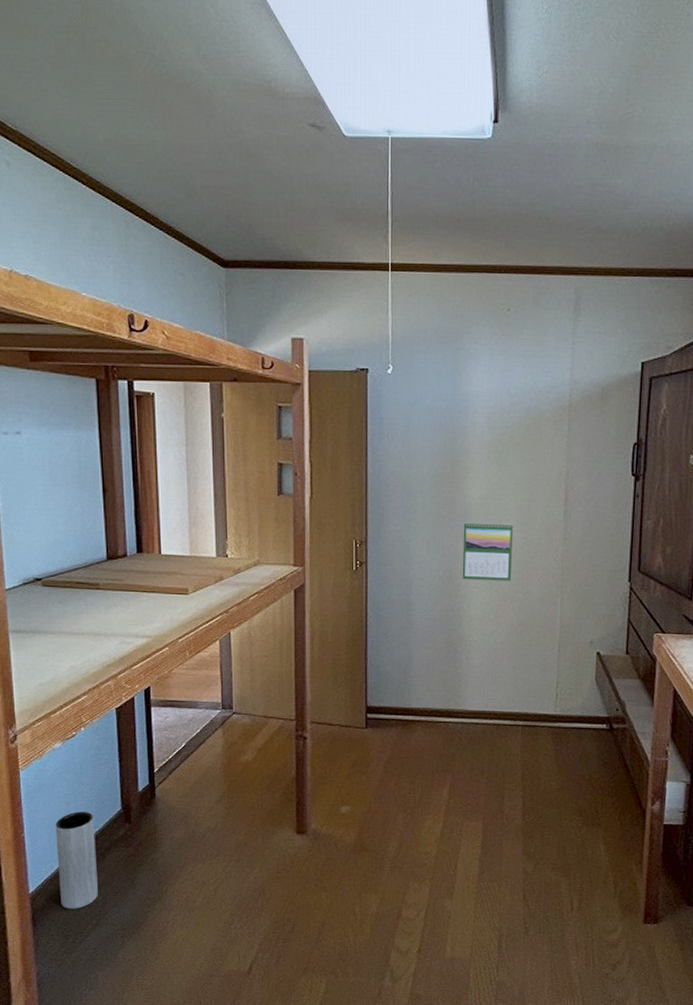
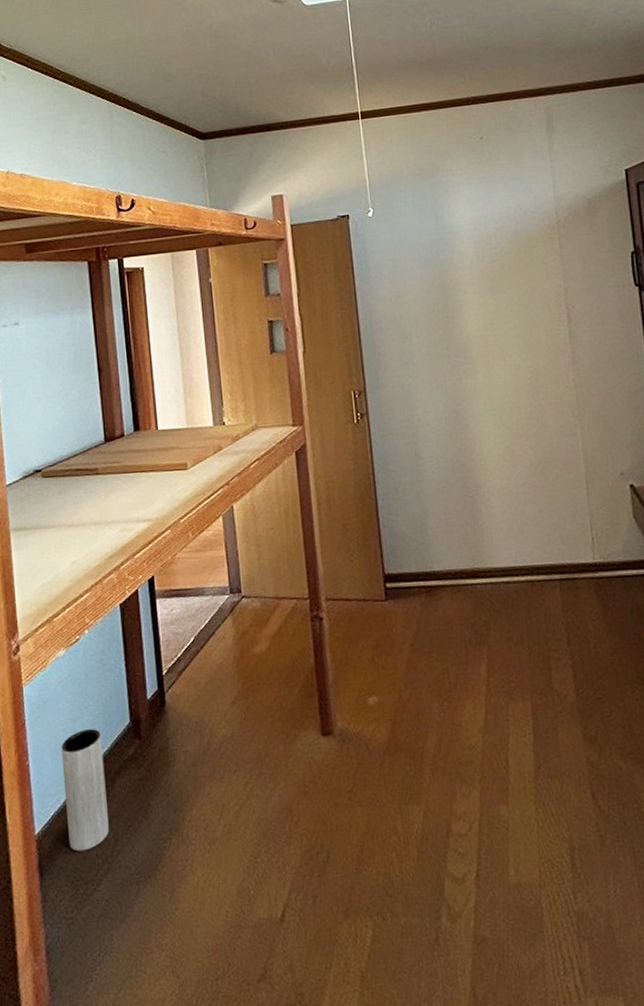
calendar: present [462,521,514,582] -> none [464,353,523,420]

